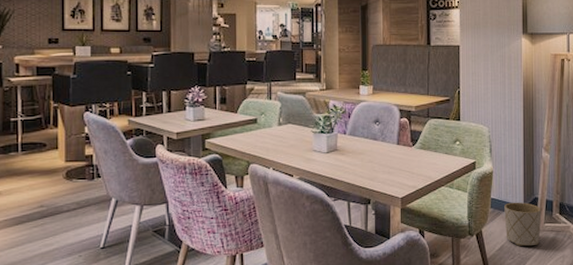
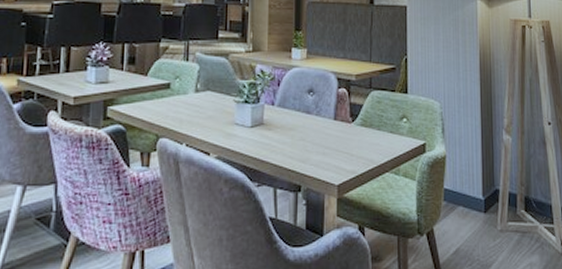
planter: present [504,202,542,247] -> none [460,194,504,250]

